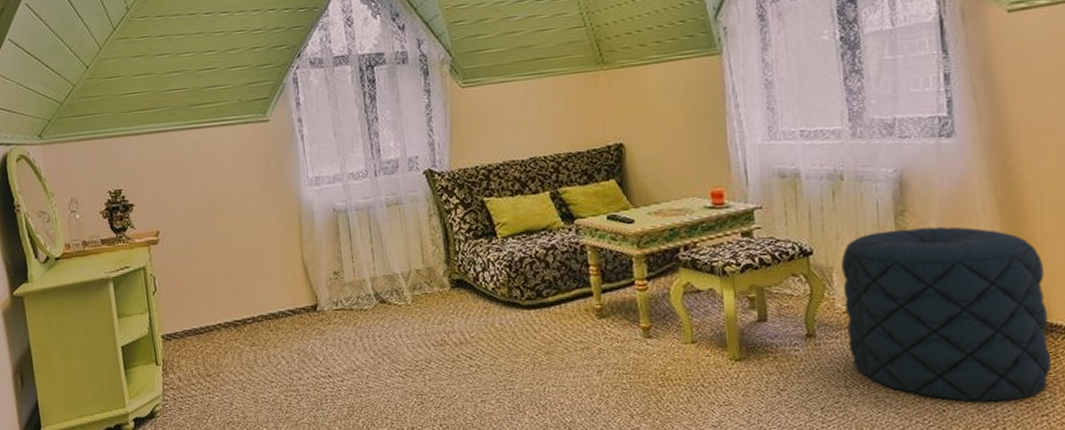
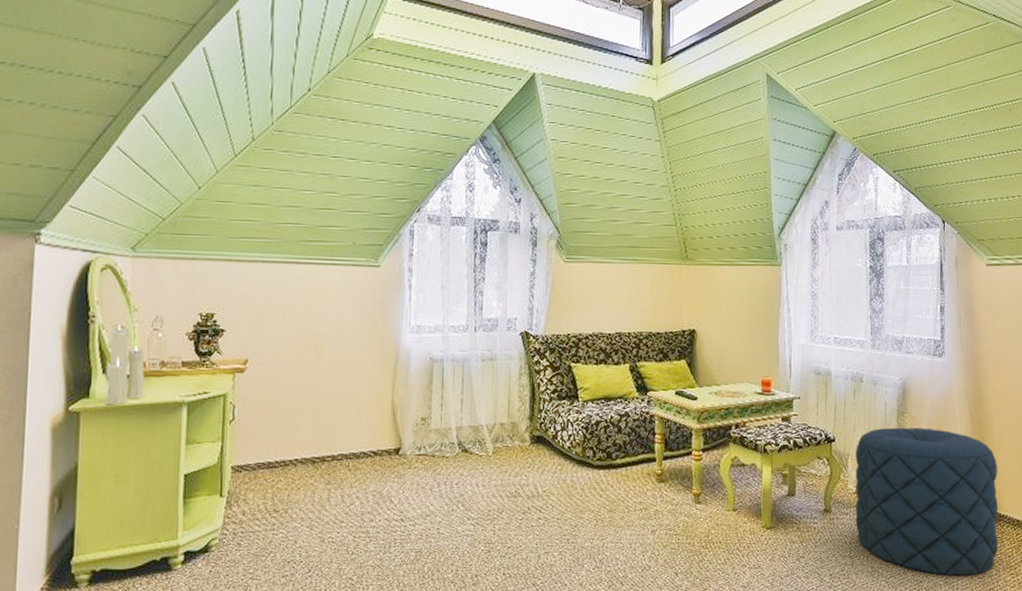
candle: none [35,210,75,288] -> present [105,324,146,405]

